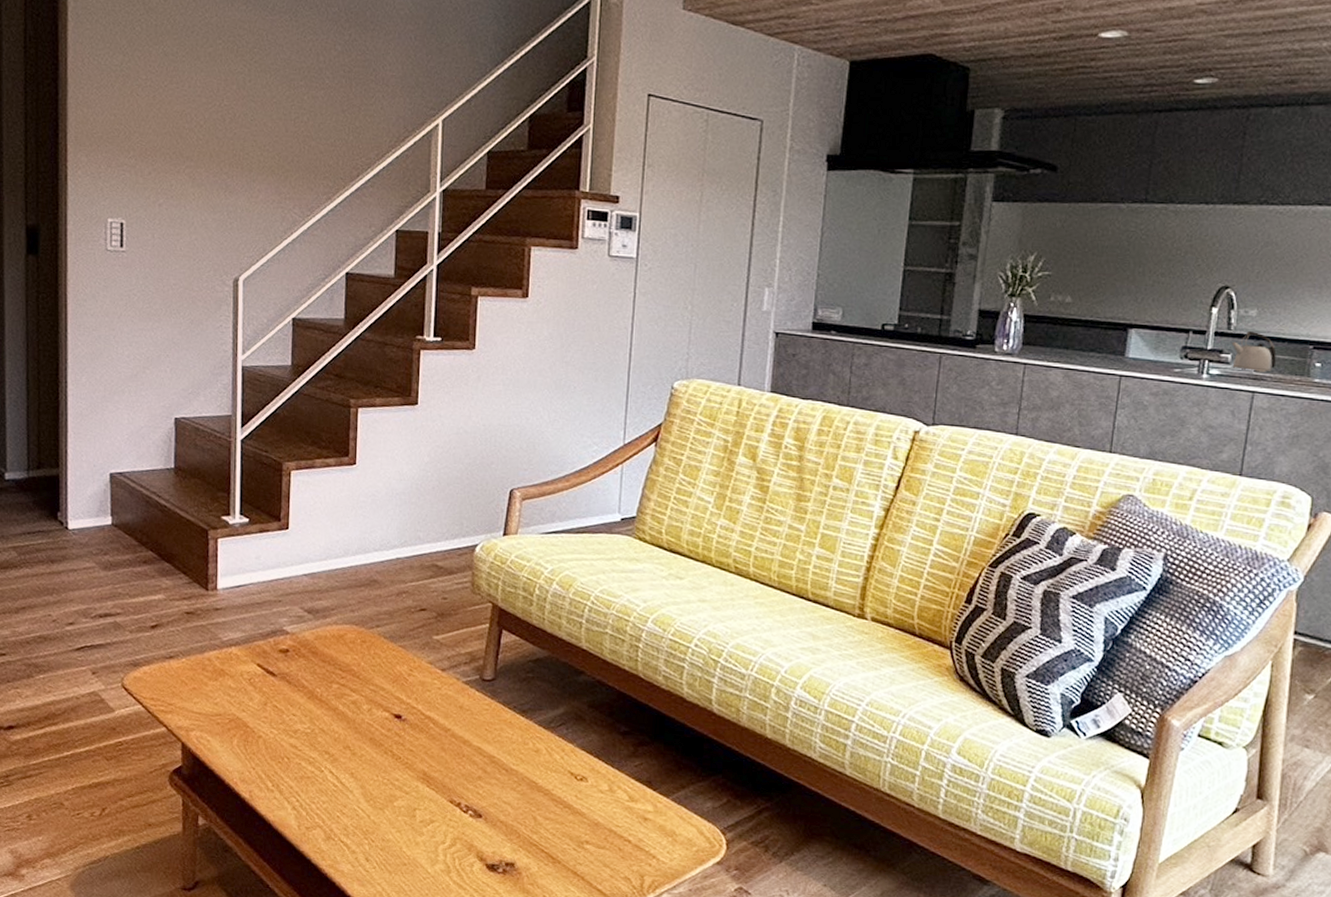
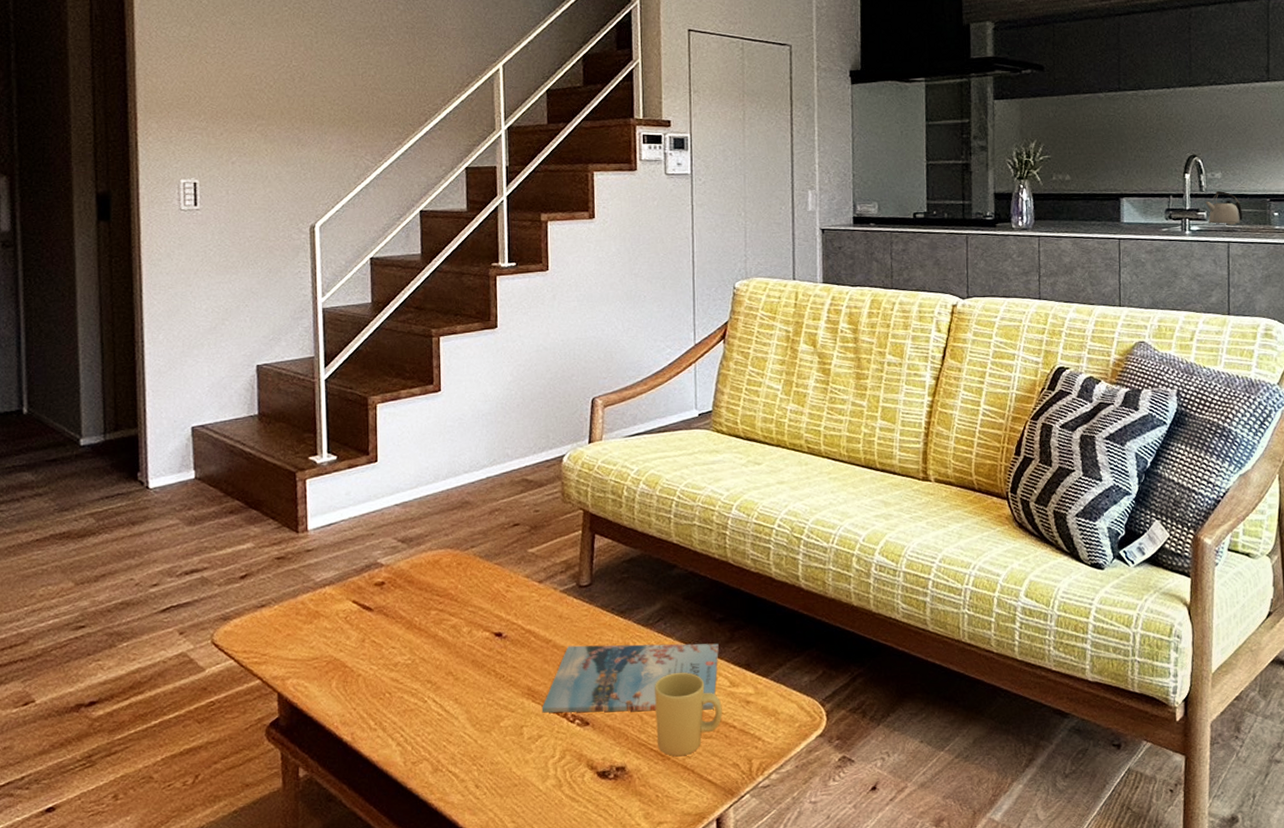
magazine: none [435,737,621,821] -> present [541,643,719,713]
mug: none [548,778,619,862] -> present [655,672,722,757]

